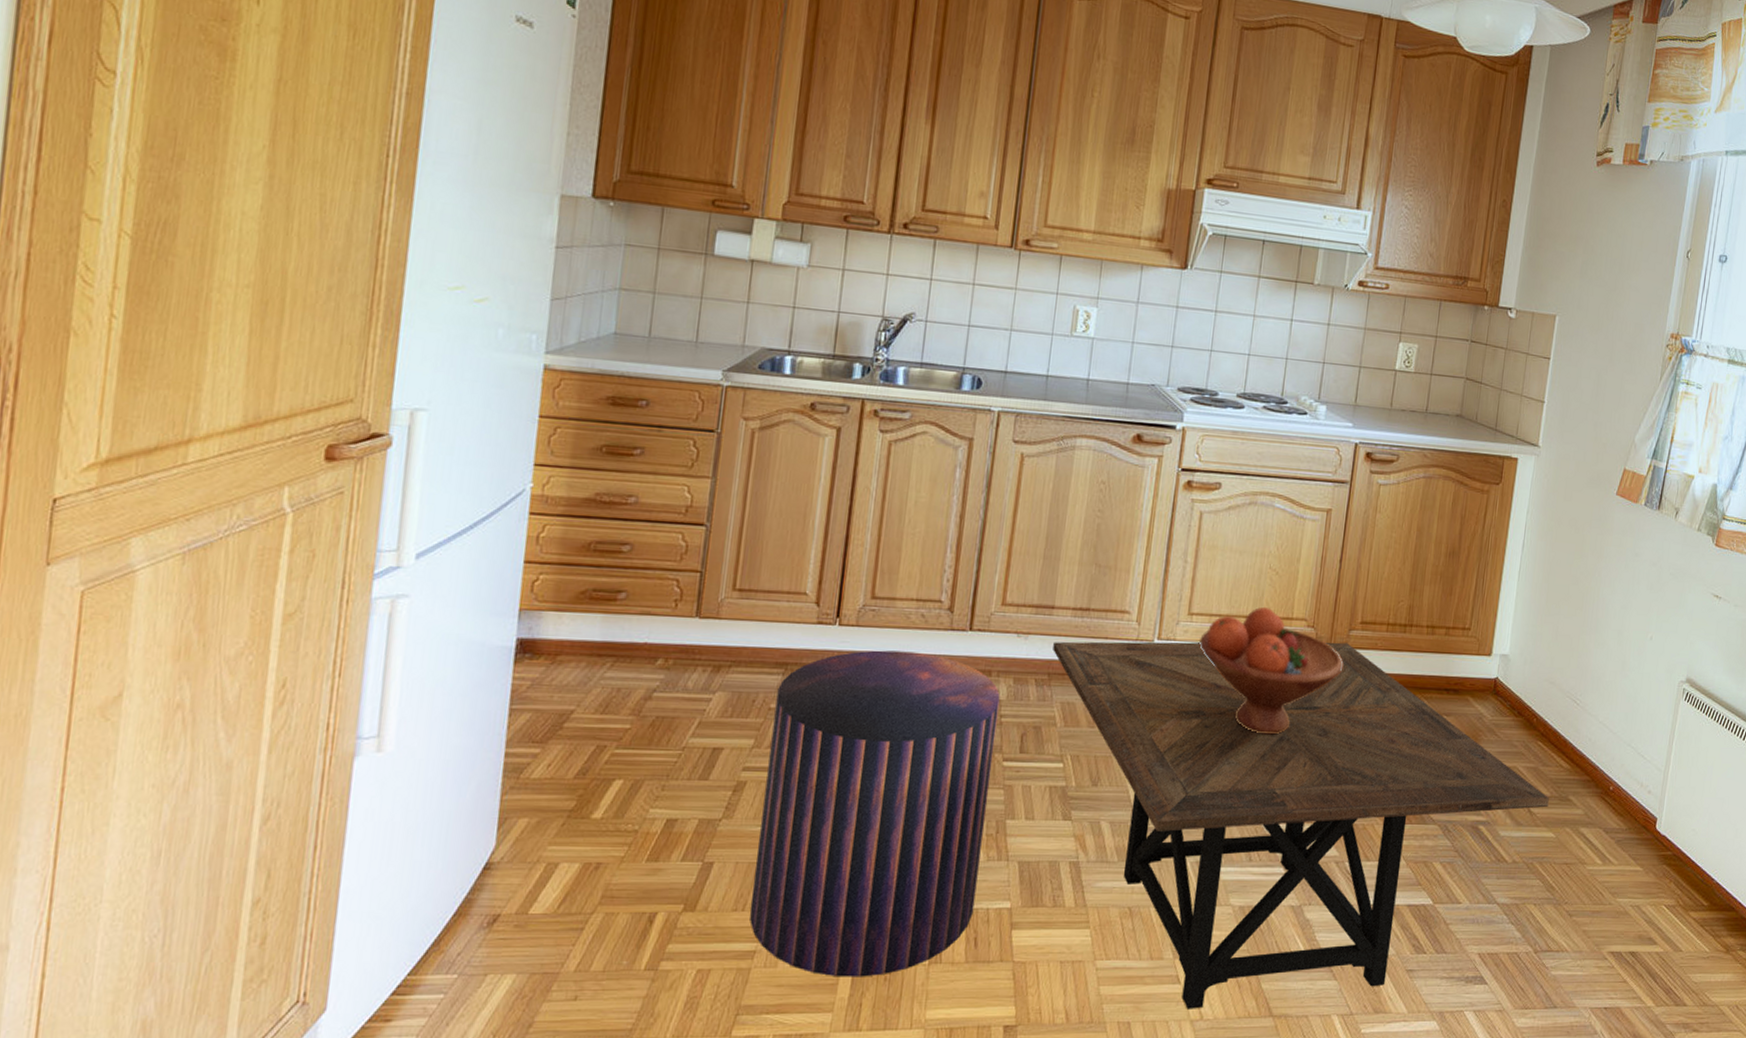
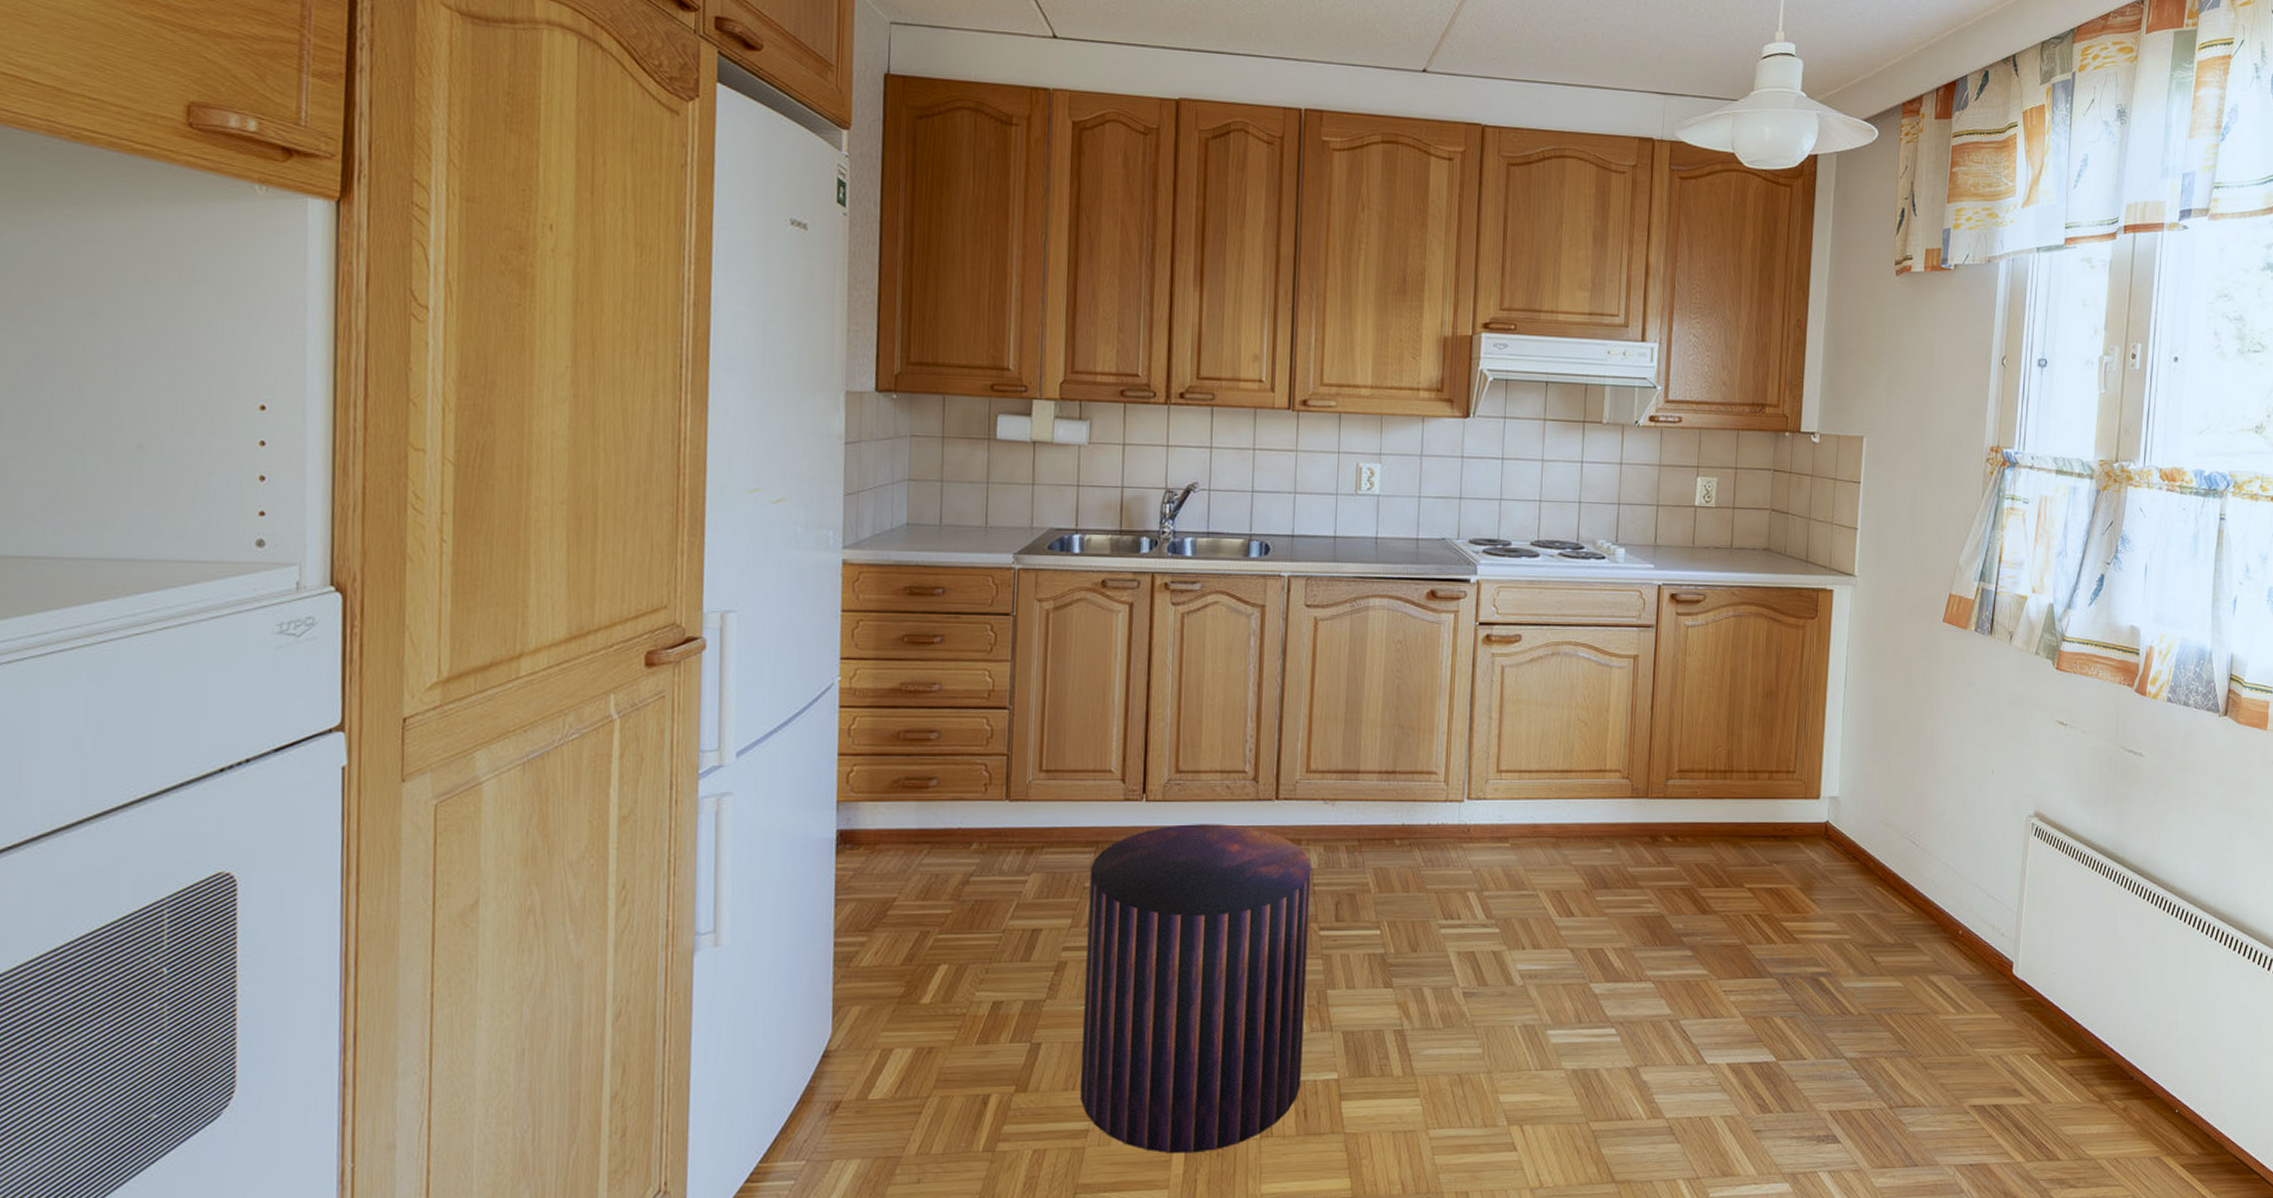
side table: present [1053,641,1549,1009] -> none [1361,793,1893,1177]
fruit bowl: present [1198,607,1344,735] -> none [1509,761,1663,892]

